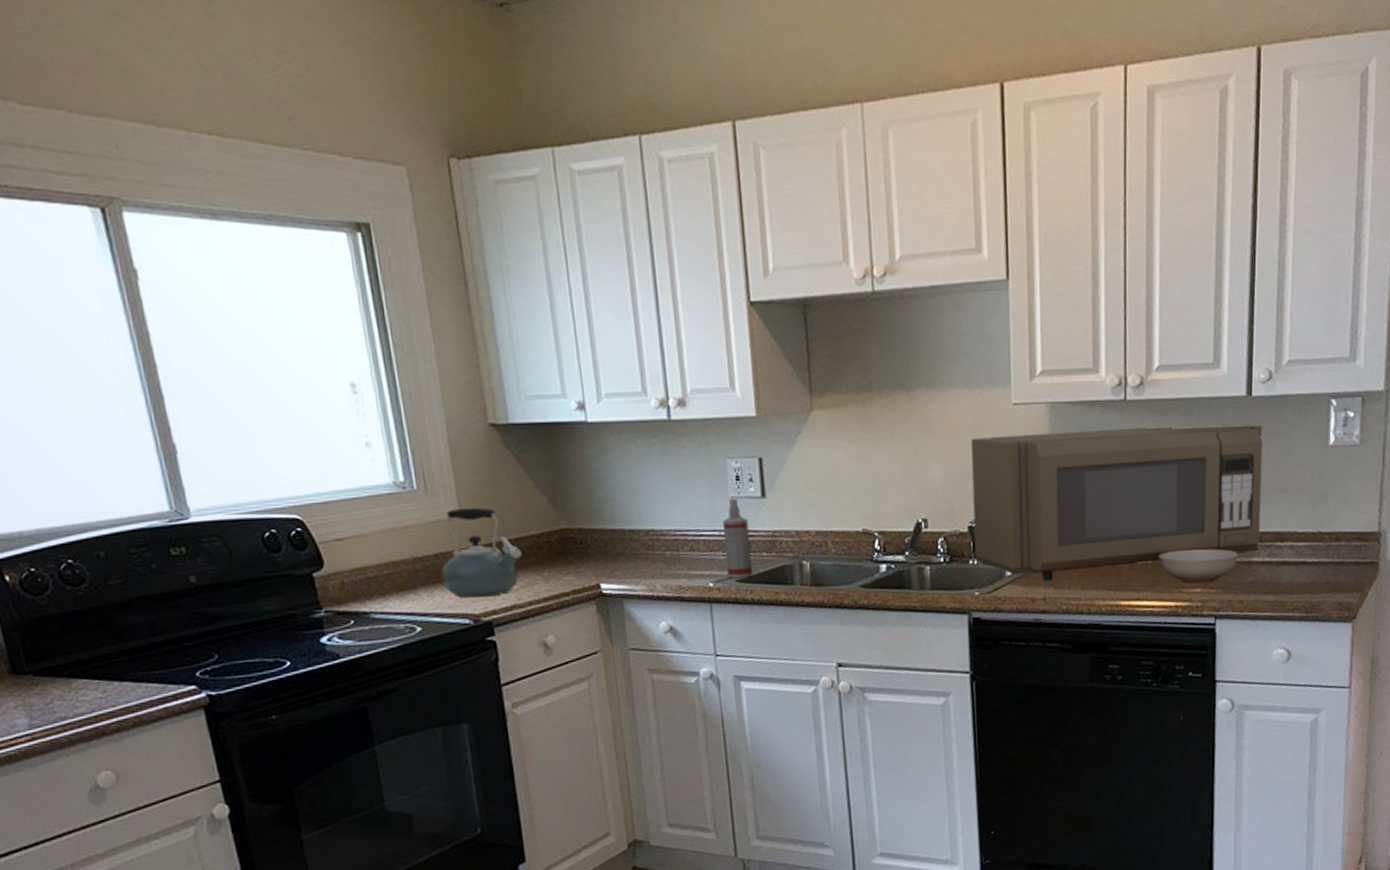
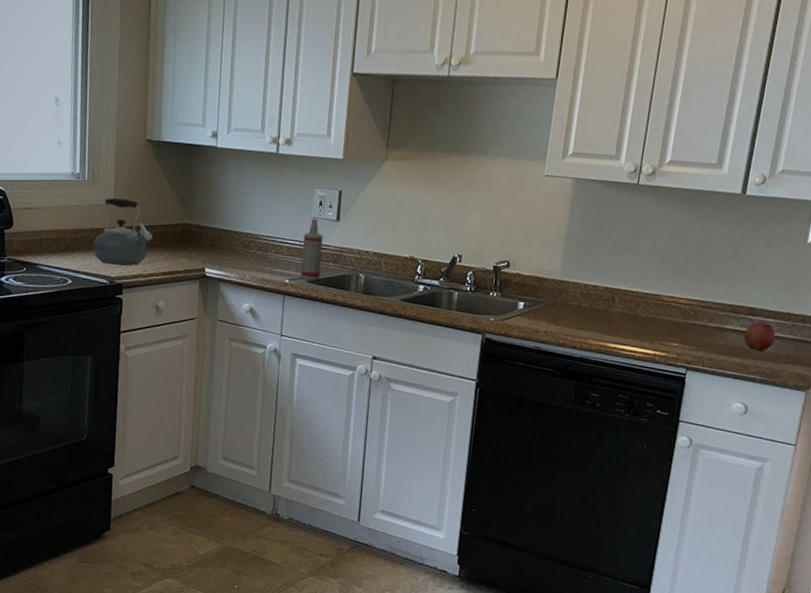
microwave: present [971,424,1263,581] -> none [495,198,751,321]
bowl: present [1159,548,1239,584] -> none [646,309,715,341]
fruit: none [1274,547,1309,582] -> present [744,321,776,351]

